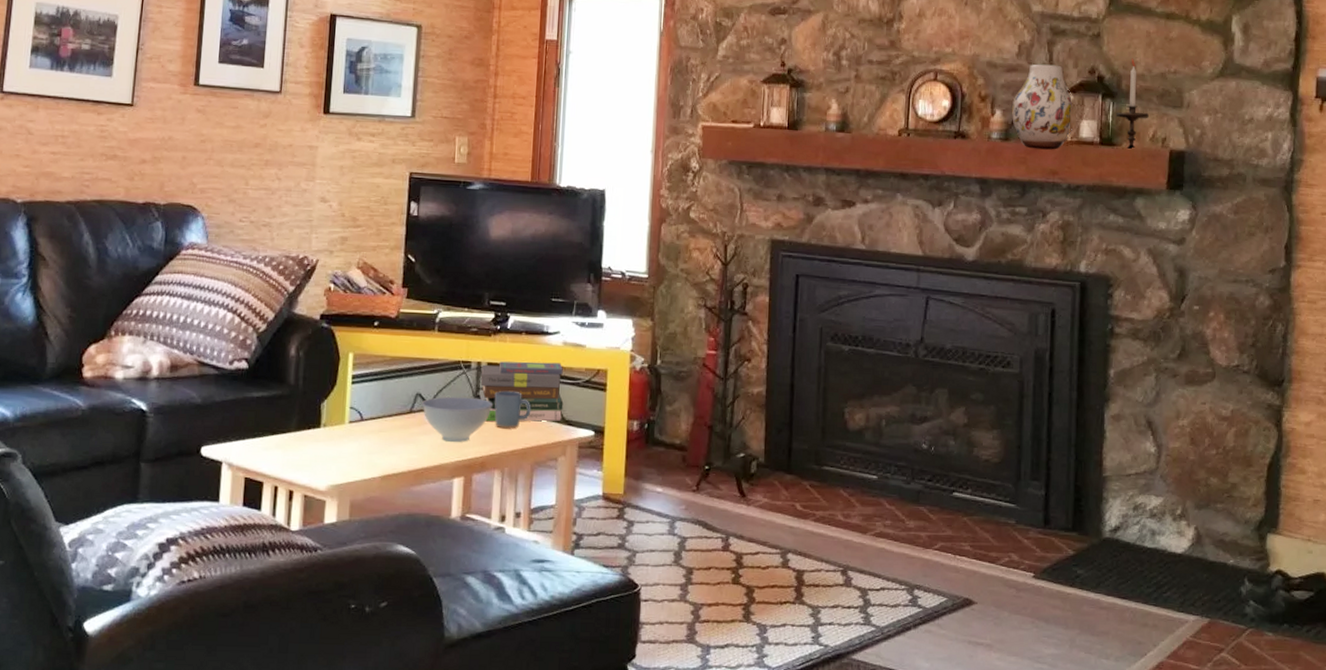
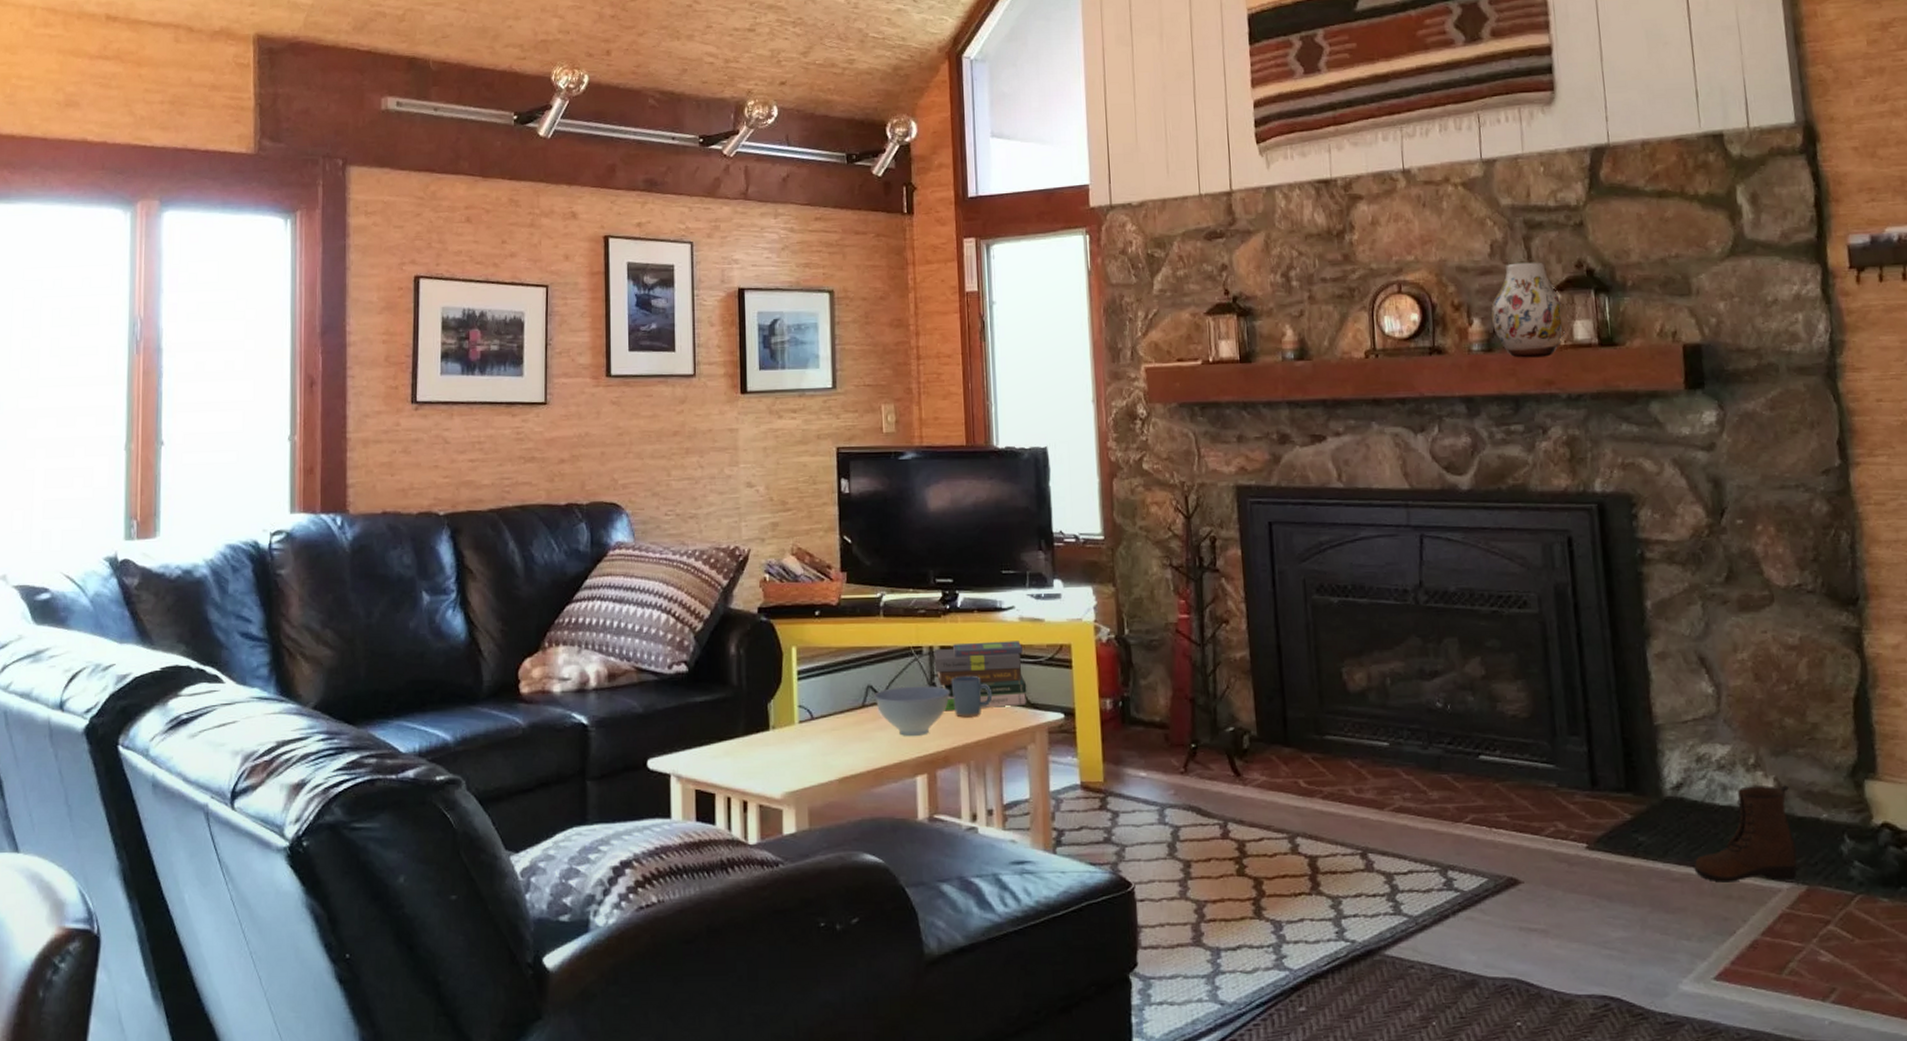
candlestick: present [1116,58,1149,149] -> none [1613,245,1652,347]
boot: none [1120,533,1206,613] -> present [1694,785,1797,883]

